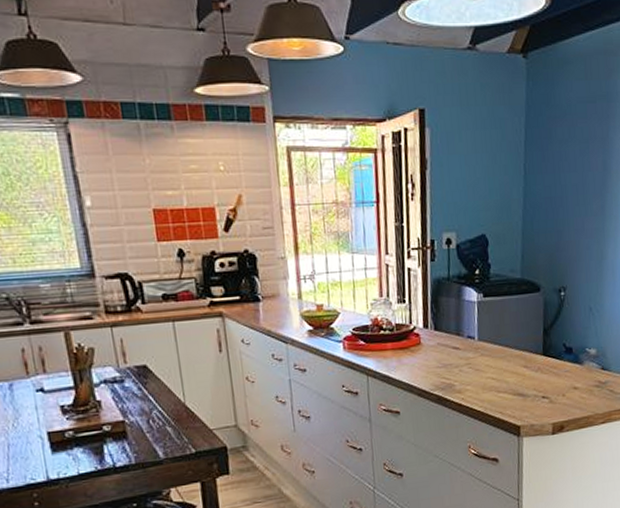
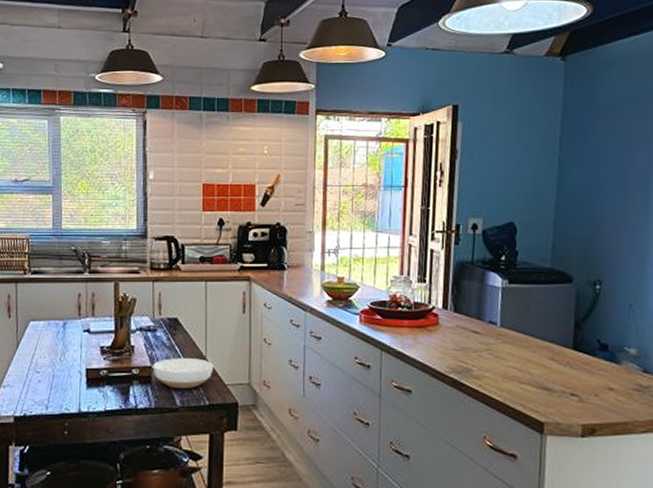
bowl: none [127,405,195,441] -> present [154,358,213,389]

